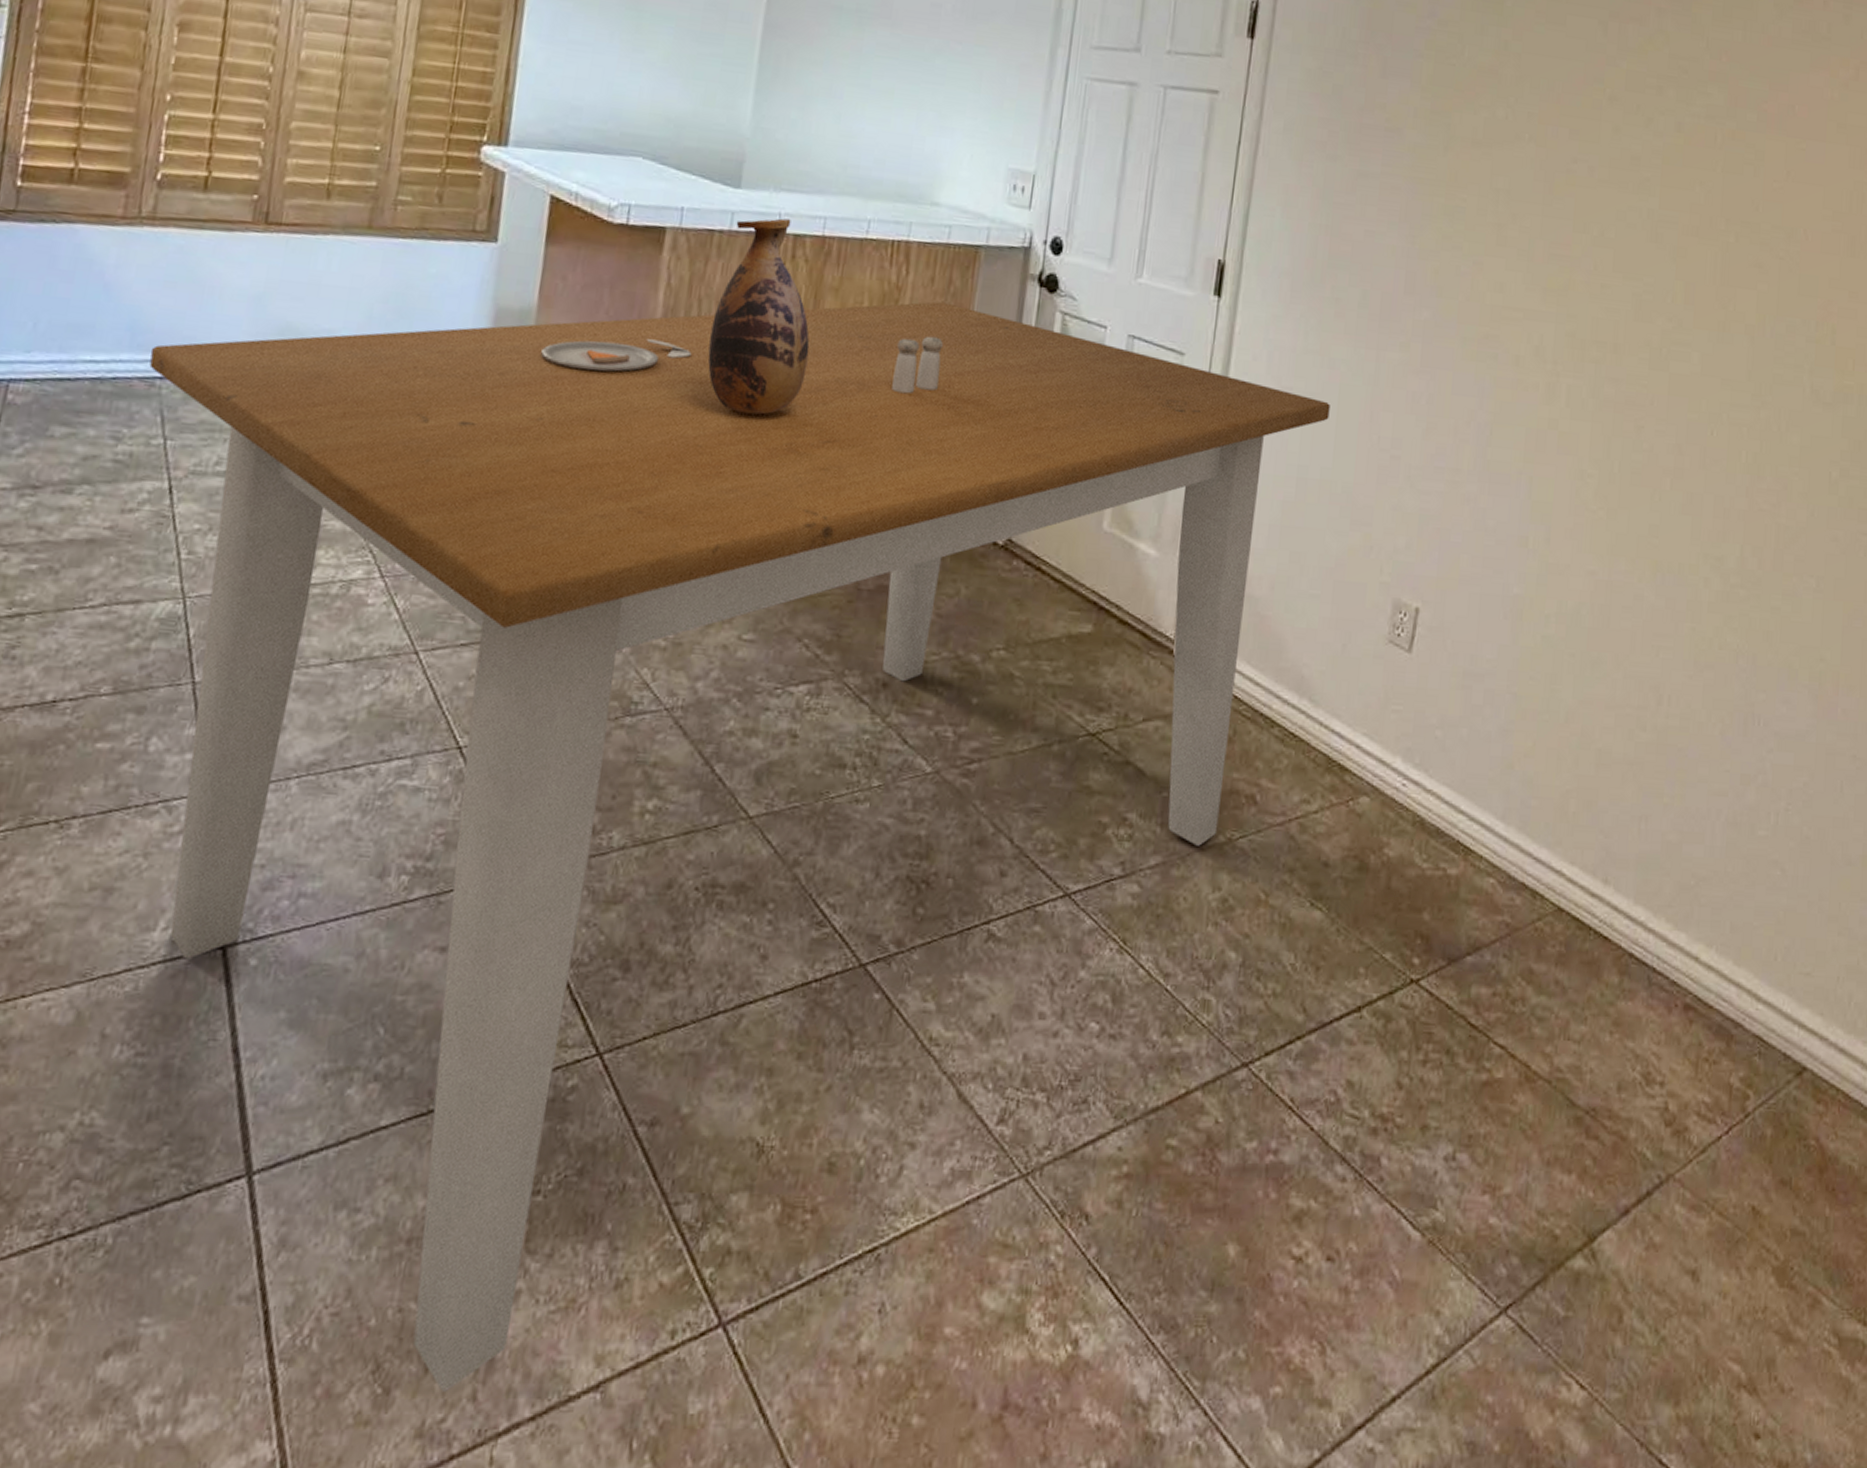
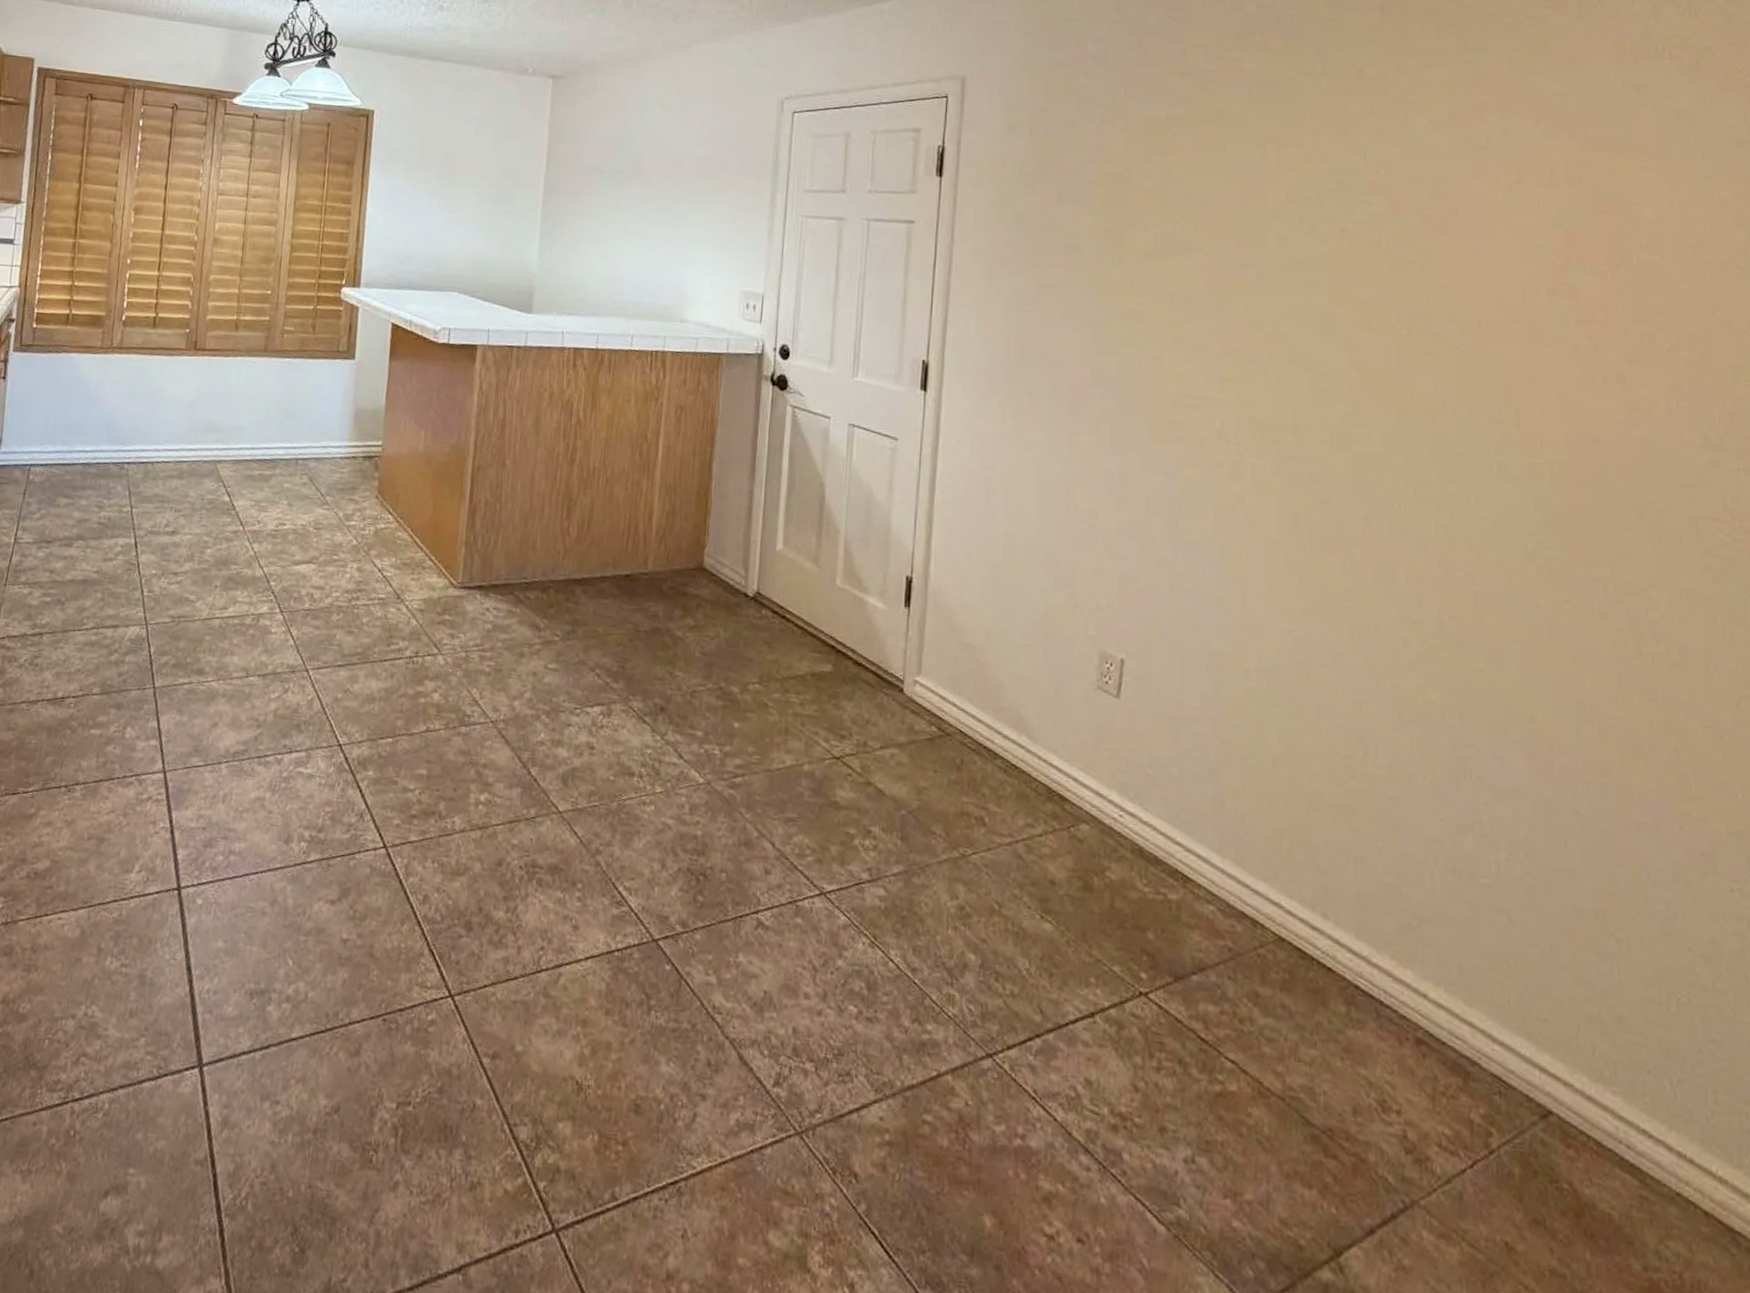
table: present [149,301,1330,1391] -> none [120,399,1030,1257]
dinner plate: present [541,339,692,372] -> none [389,431,500,457]
vase: present [708,218,810,415] -> none [512,336,590,490]
salt and pepper shaker: present [892,336,943,394] -> none [656,426,696,474]

